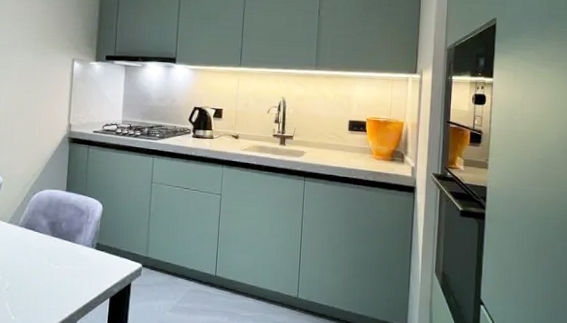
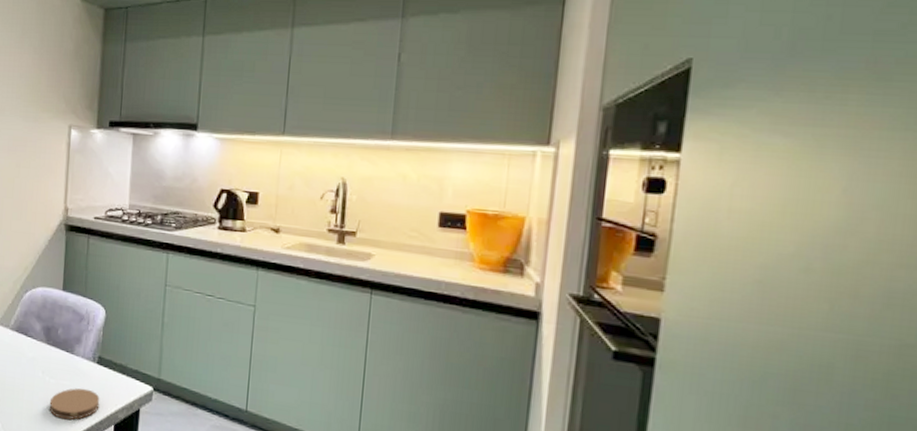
coaster: none [53,270,98,298] -> present [49,388,100,420]

